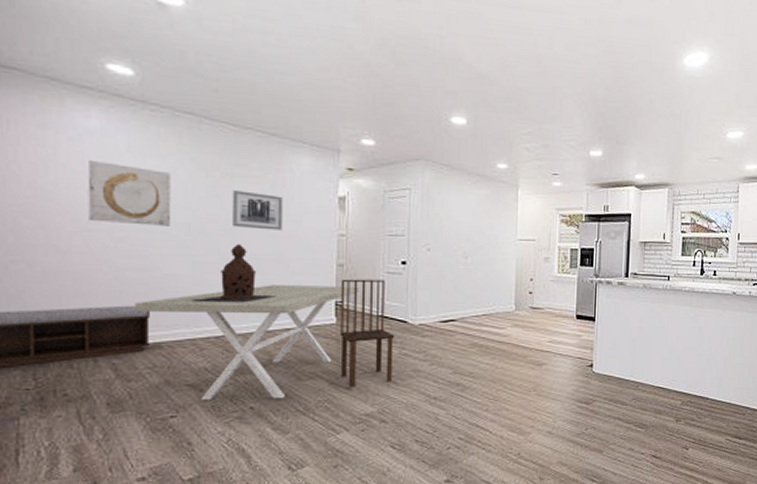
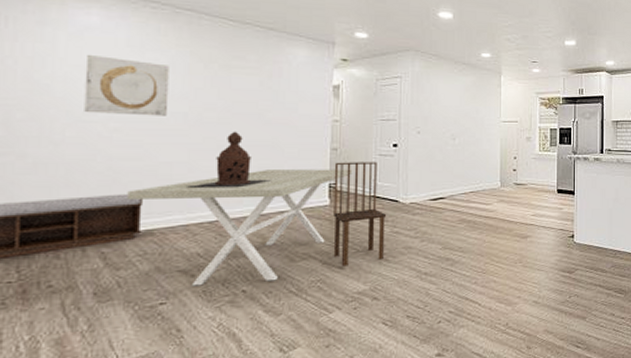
wall art: present [232,190,283,231] -> none [229,81,279,118]

